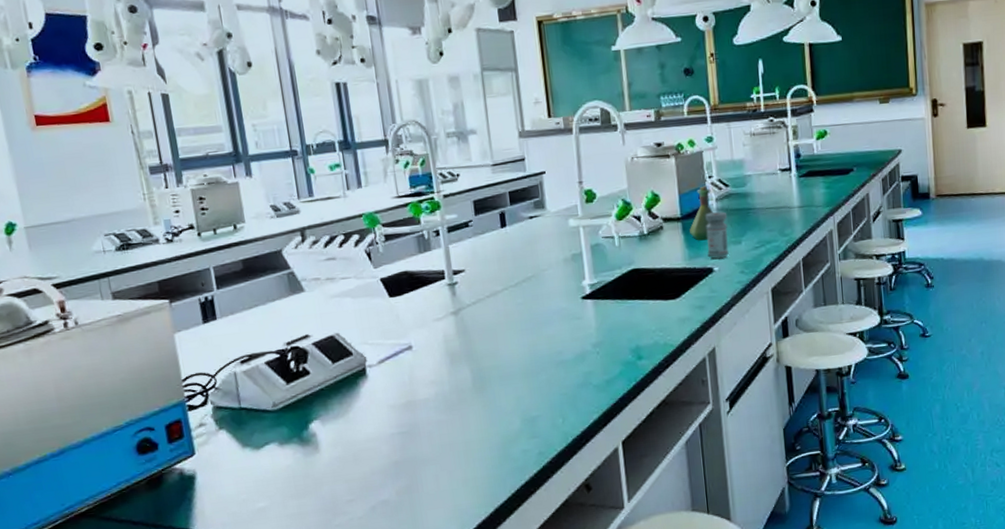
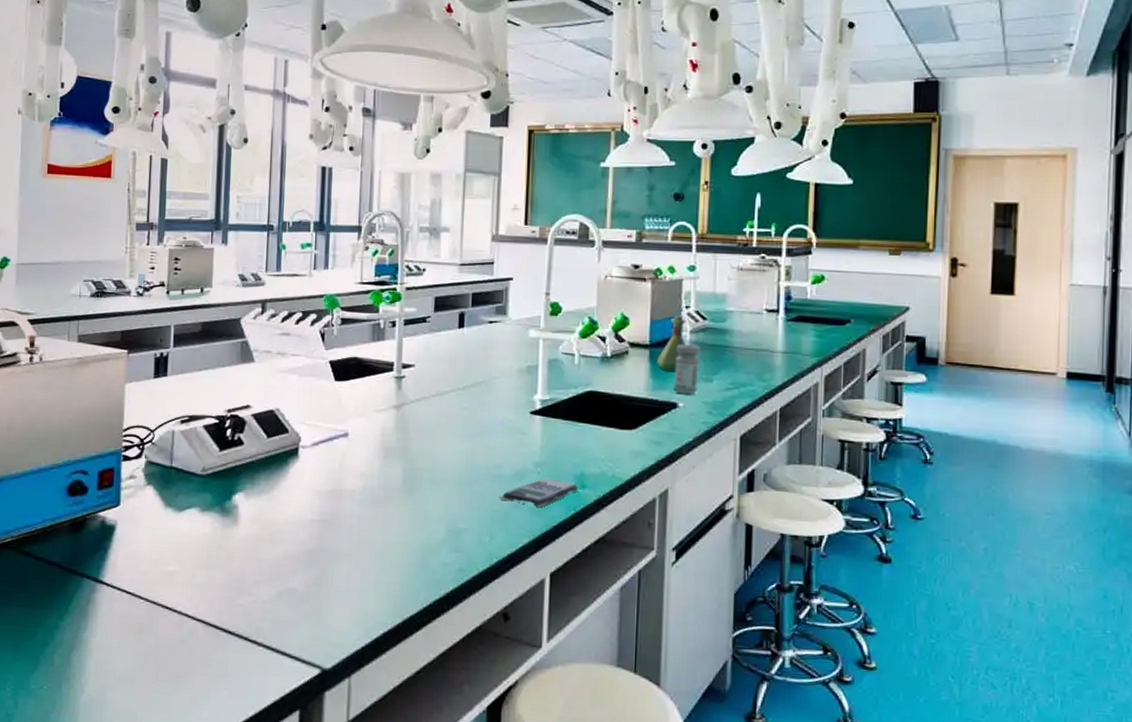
calculator: none [564,355,638,384] -> present [498,478,581,507]

